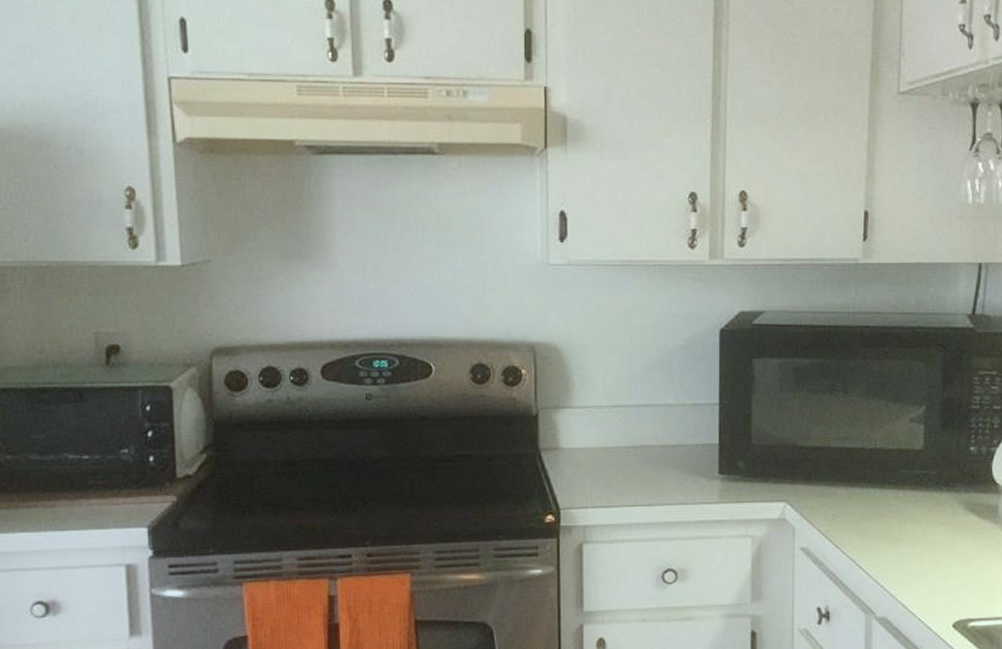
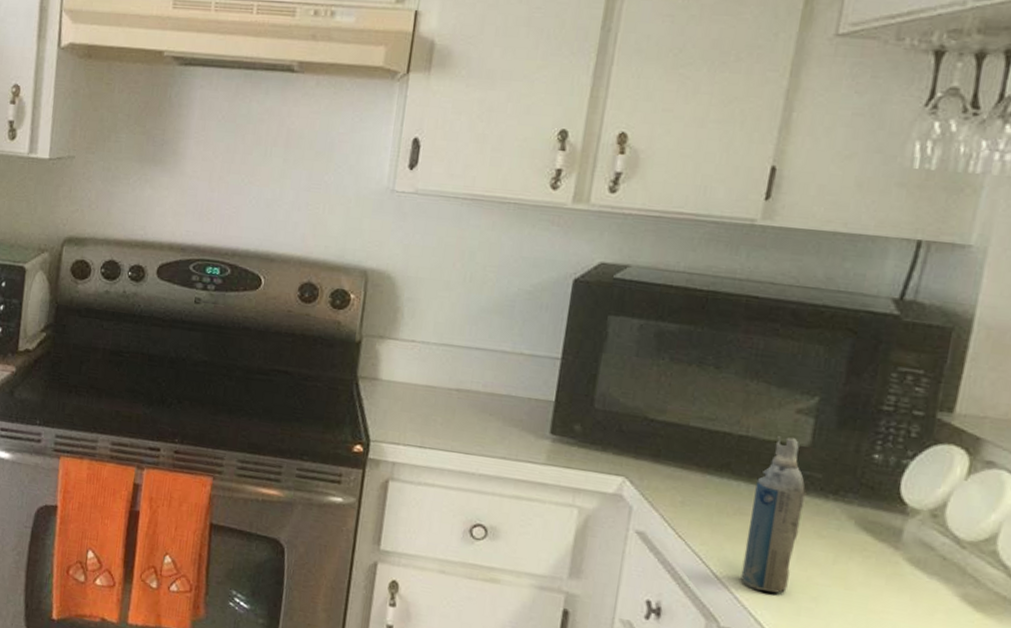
aerosol can: none [887,444,925,579] -> present [740,436,805,593]

